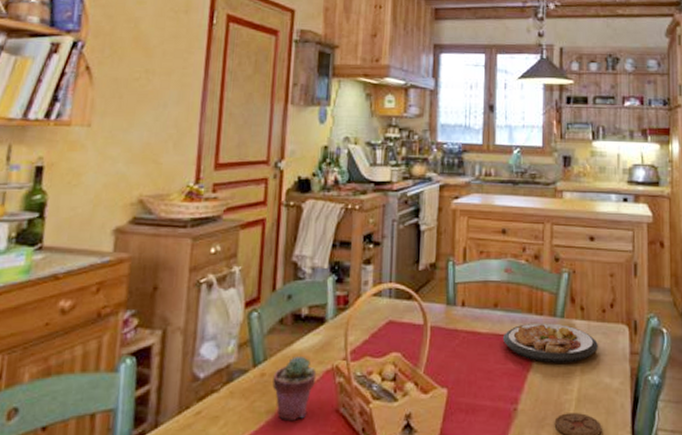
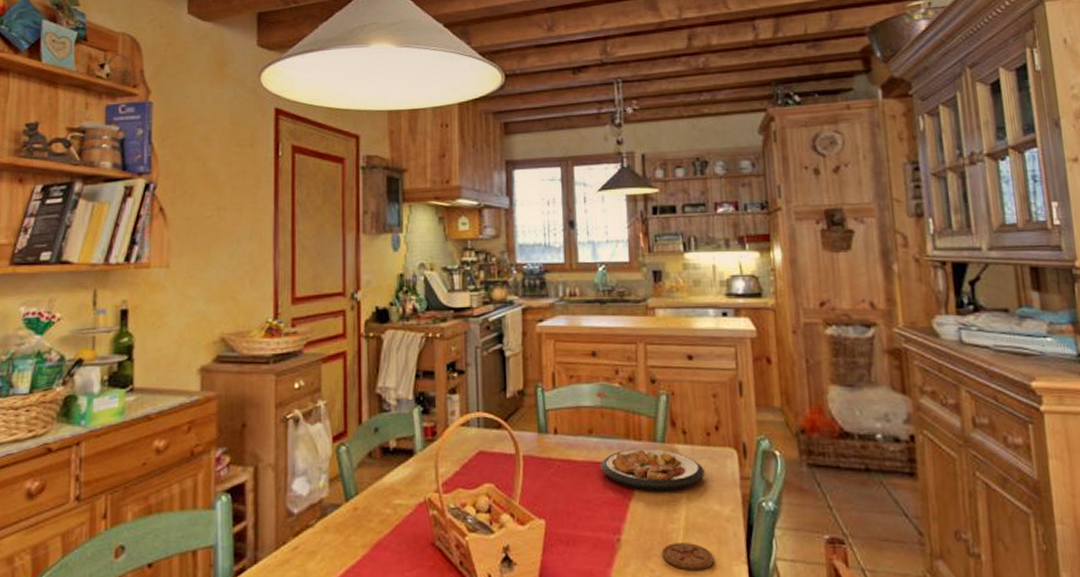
potted succulent: present [272,355,317,421] -> none [366,489,409,554]

